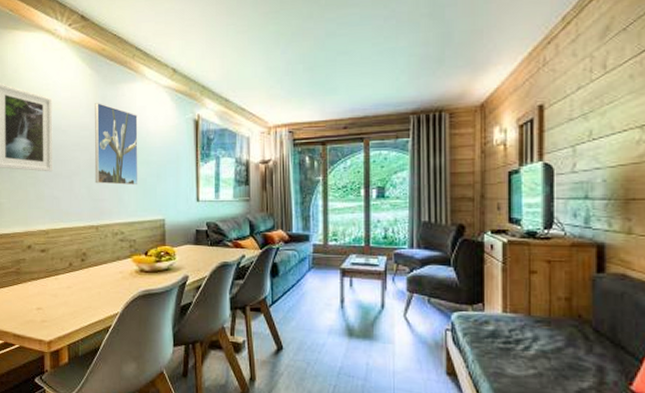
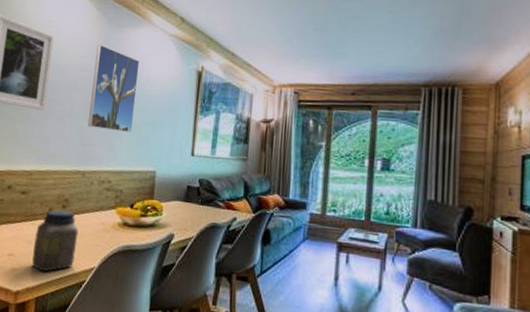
jar: none [60,264,100,322] -> present [32,210,79,272]

